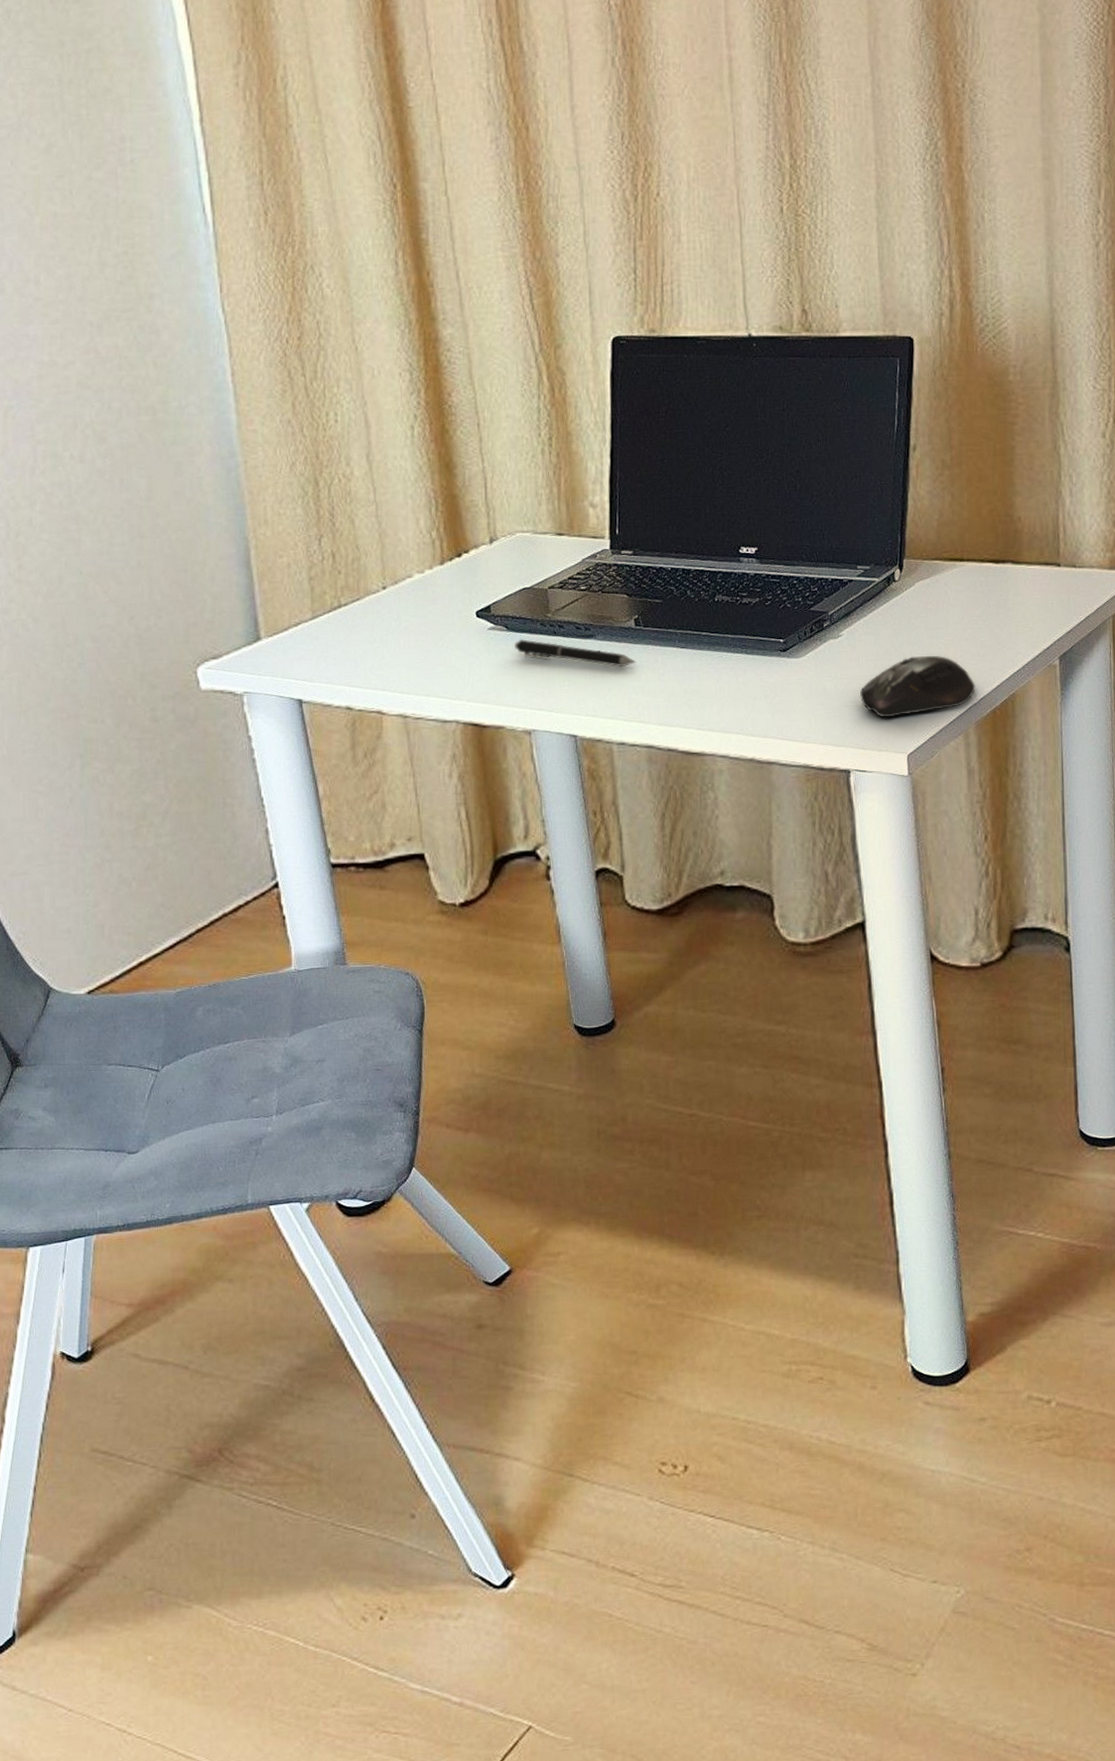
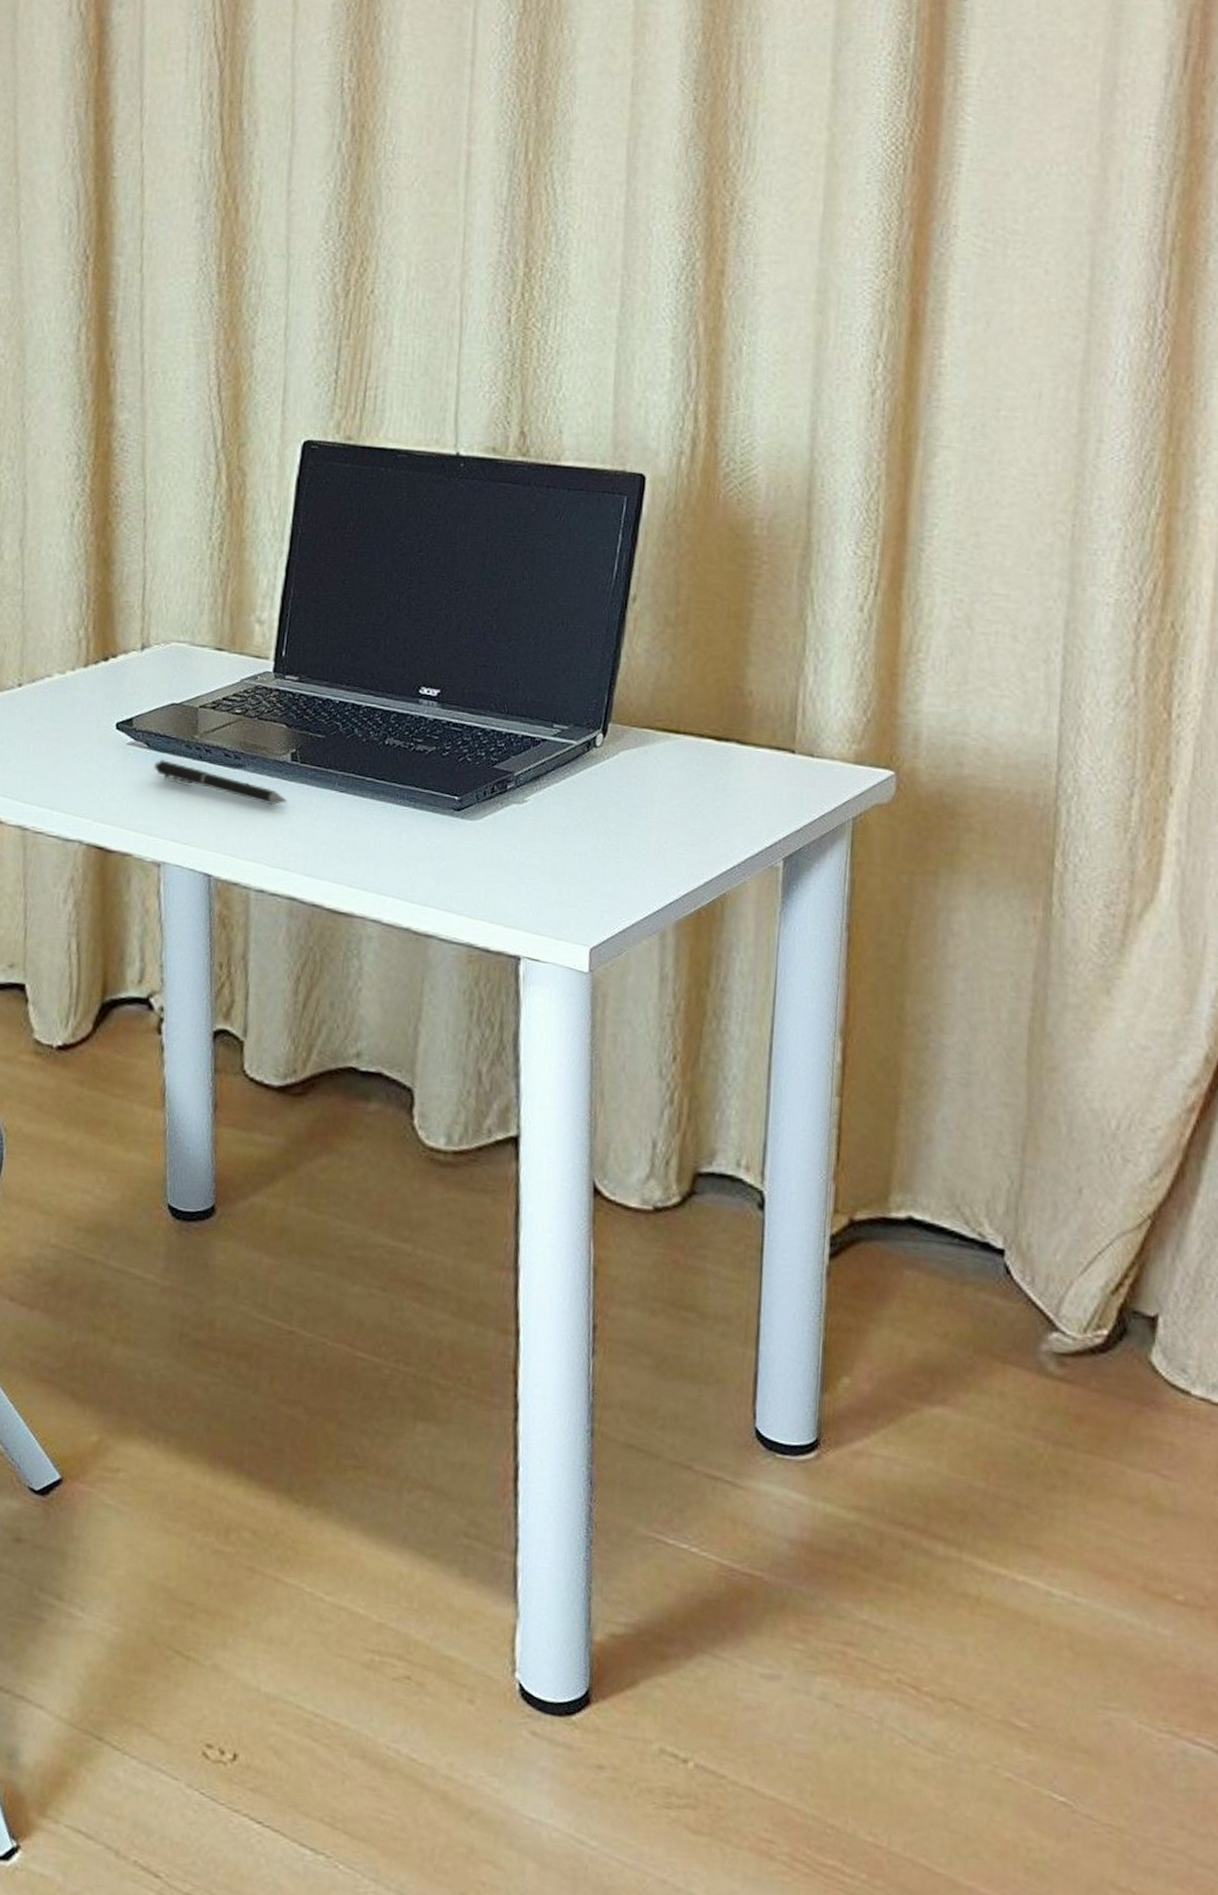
computer mouse: present [860,655,976,718] -> none [541,835,680,903]

